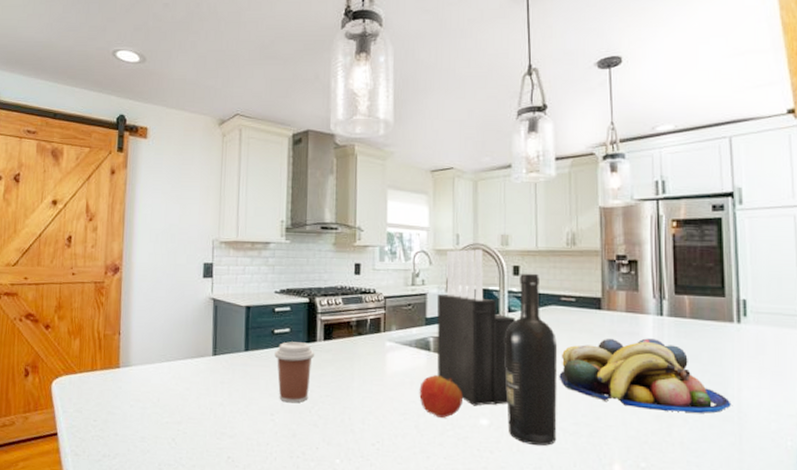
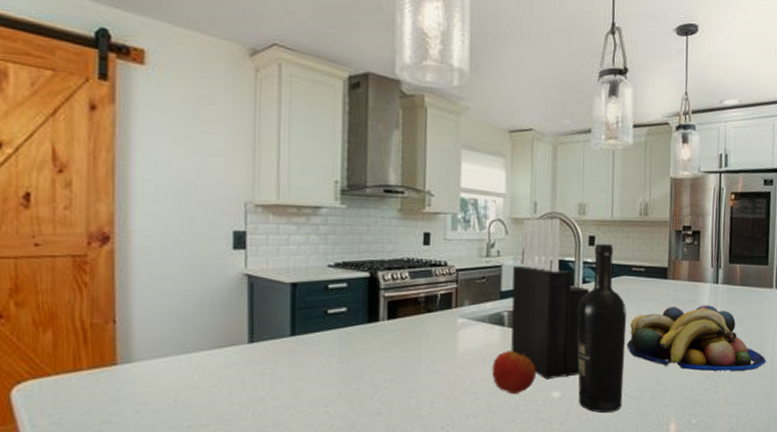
coffee cup: present [274,342,315,403] -> none [328,323,378,392]

